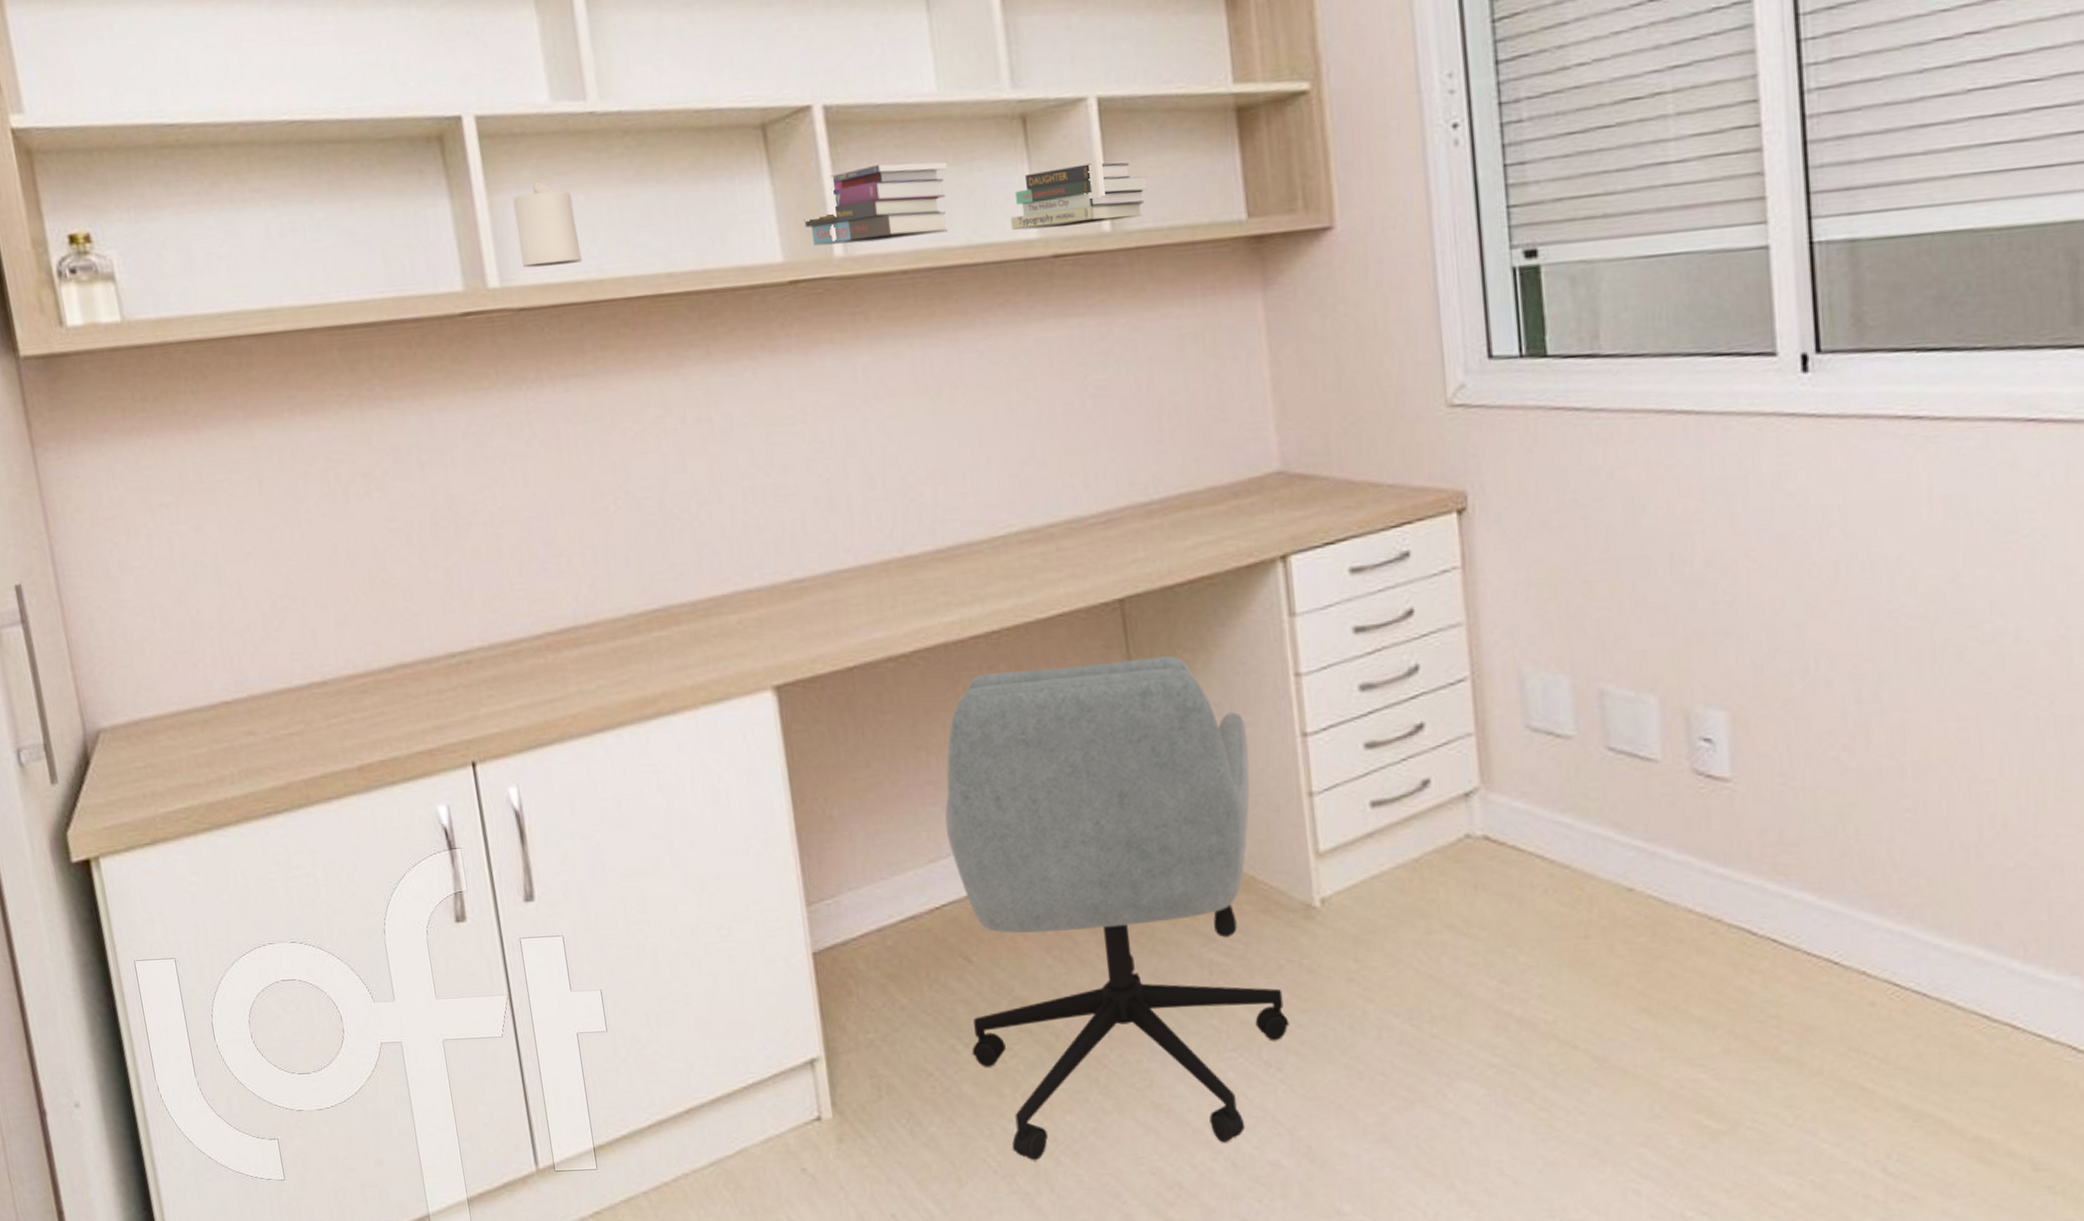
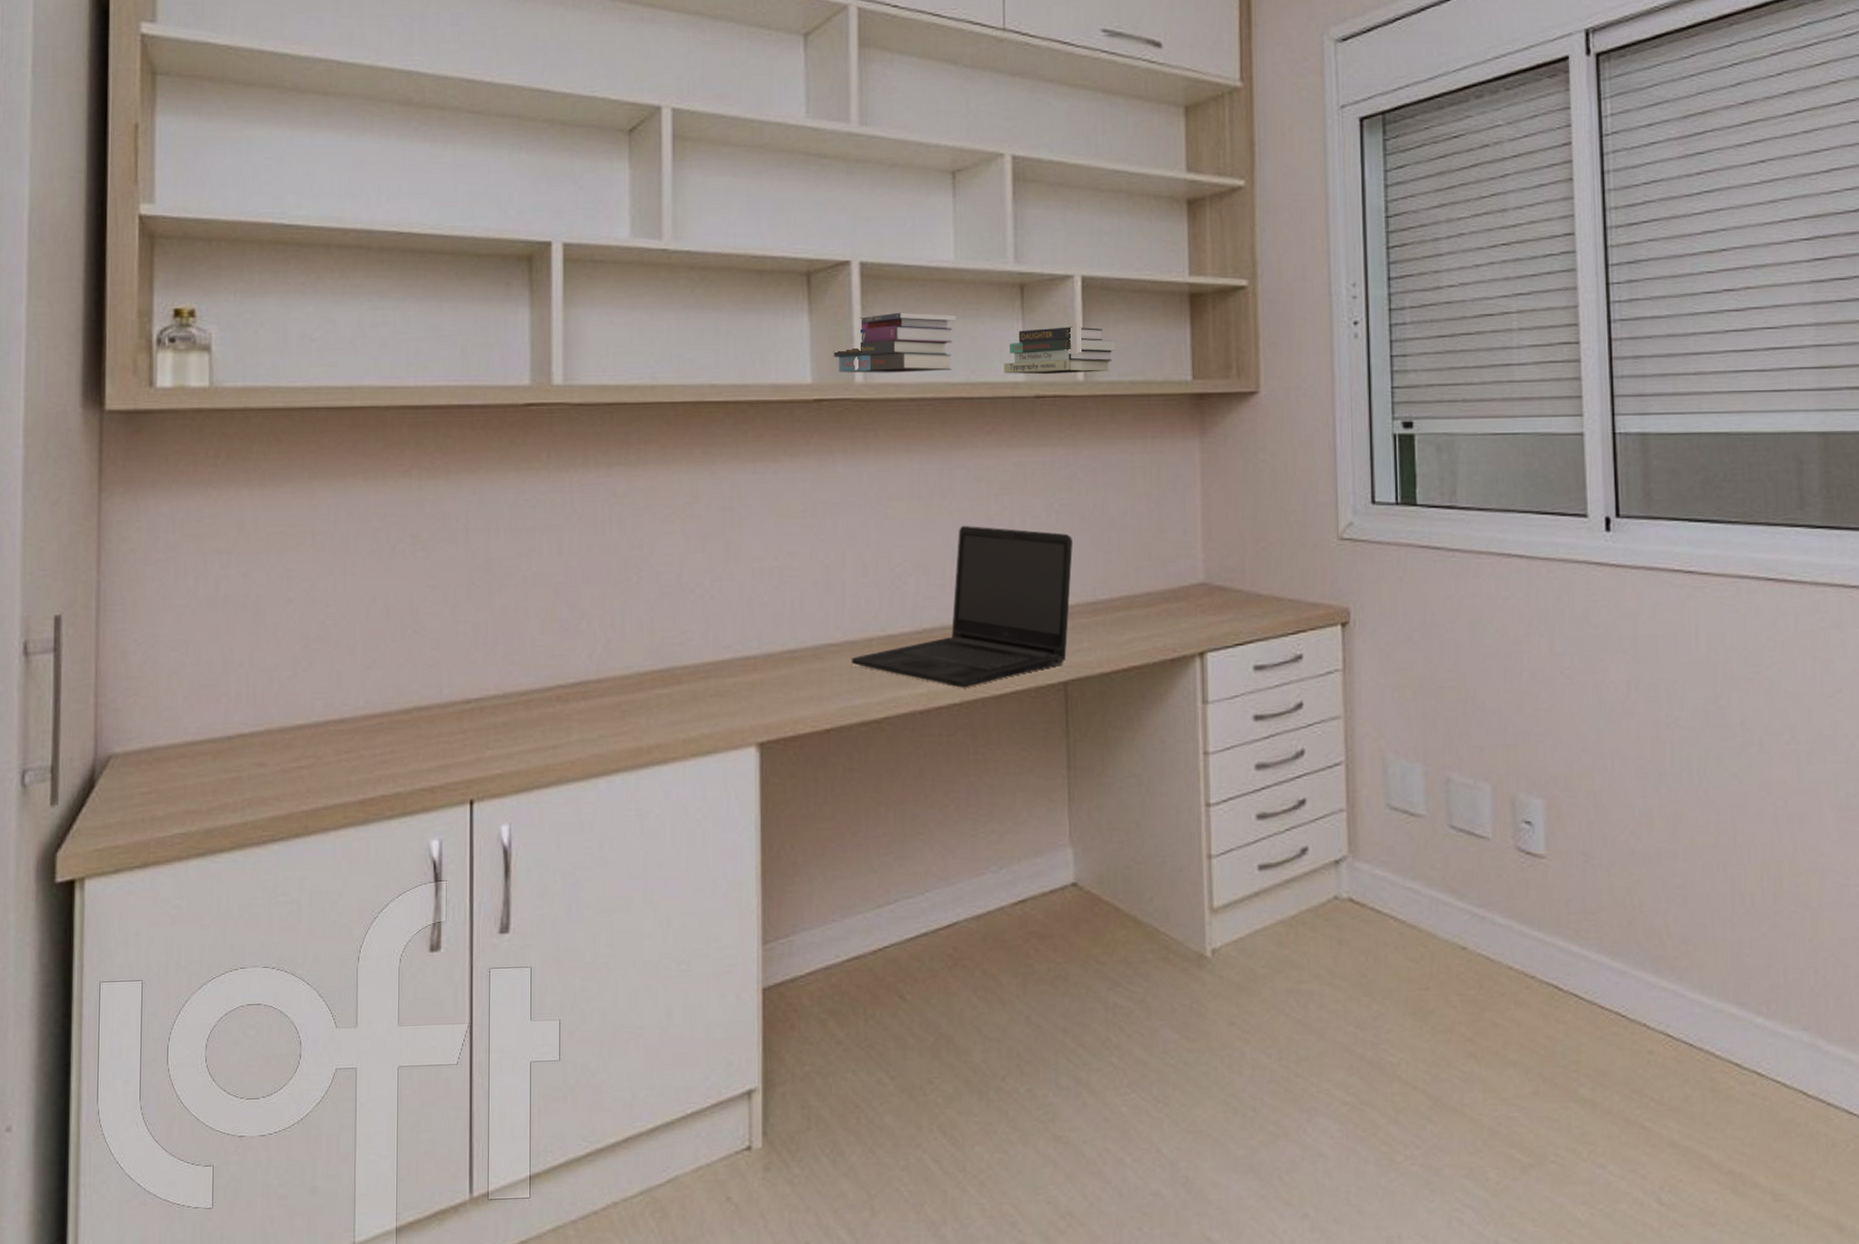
candle: present [512,181,582,268] -> none [585,301,639,371]
laptop: none [867,420,1120,612] -> present [851,526,1073,688]
office chair: present [944,656,1290,1160] -> none [895,732,1178,1189]

